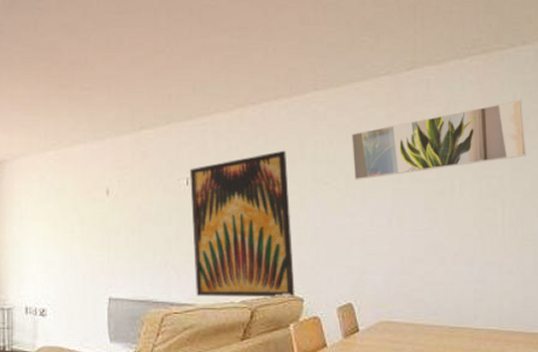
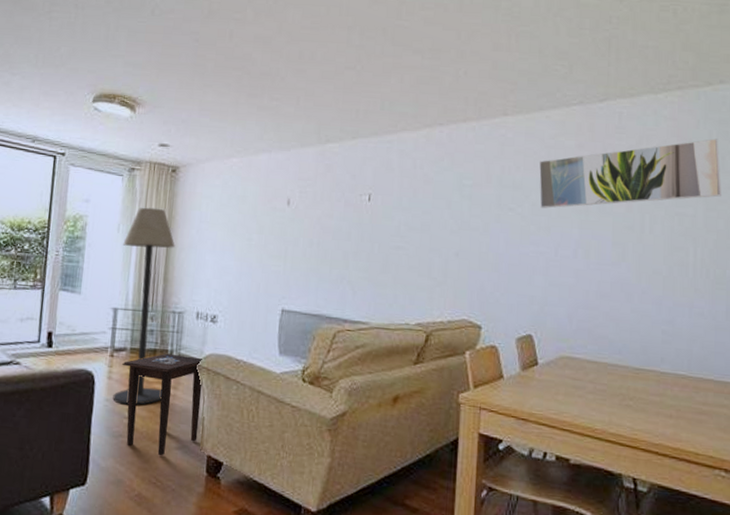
wall art: present [190,150,295,298] -> none [370,173,473,324]

